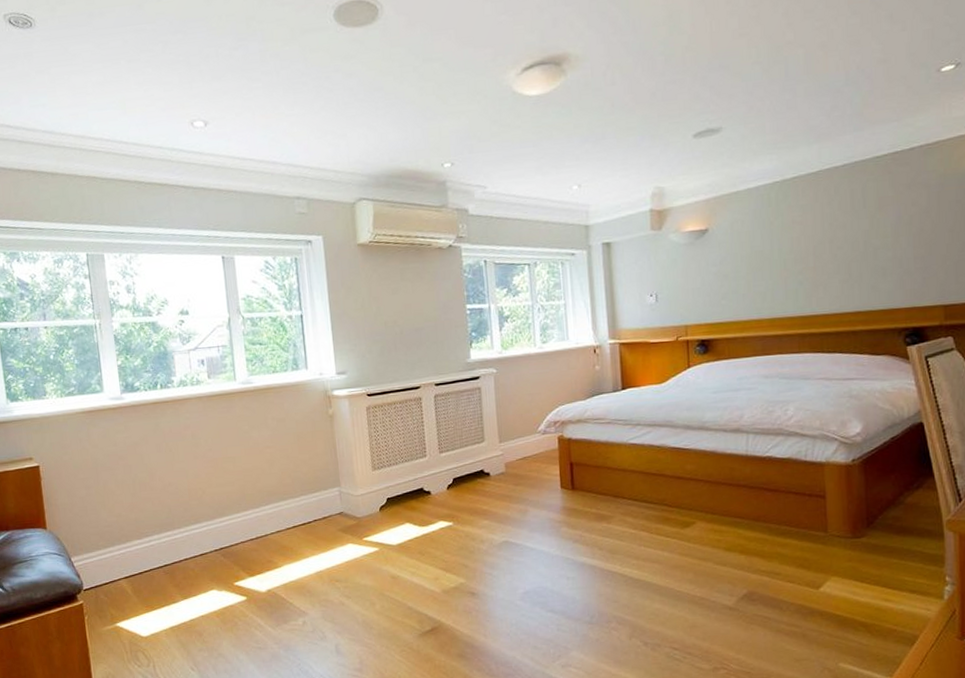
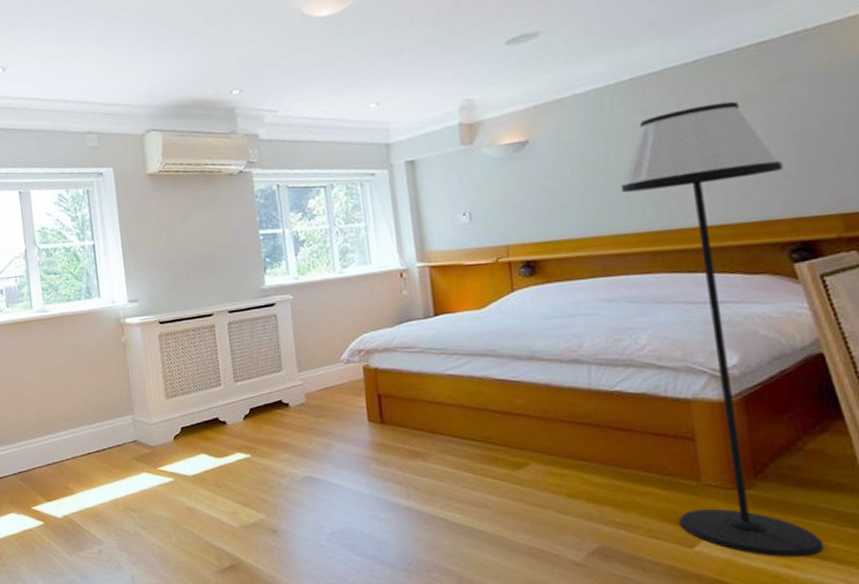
floor lamp: none [780,203,913,593] -> present [620,101,825,557]

